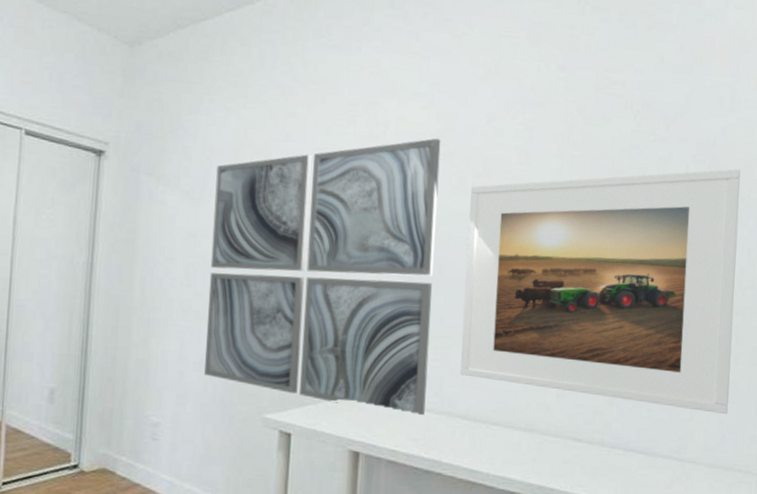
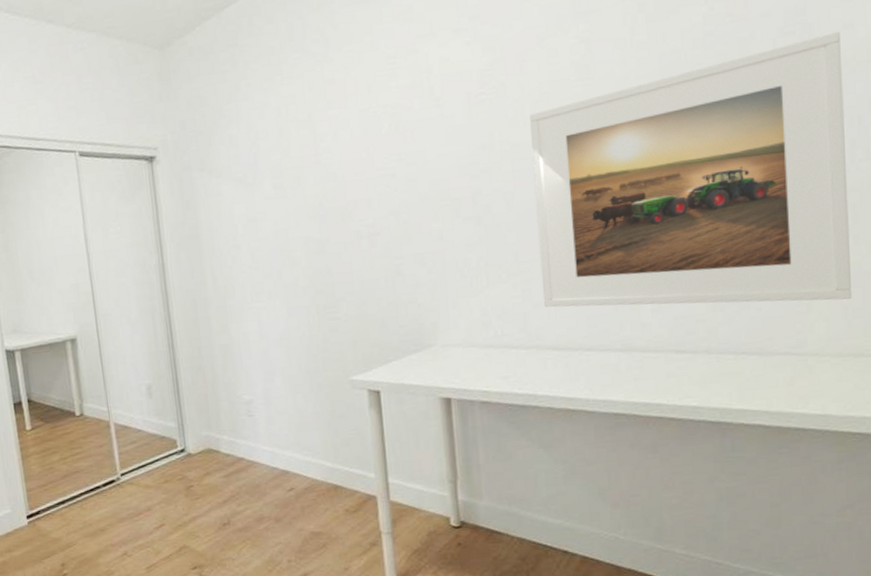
wall art: present [204,138,441,416] -> none [265,72,512,356]

